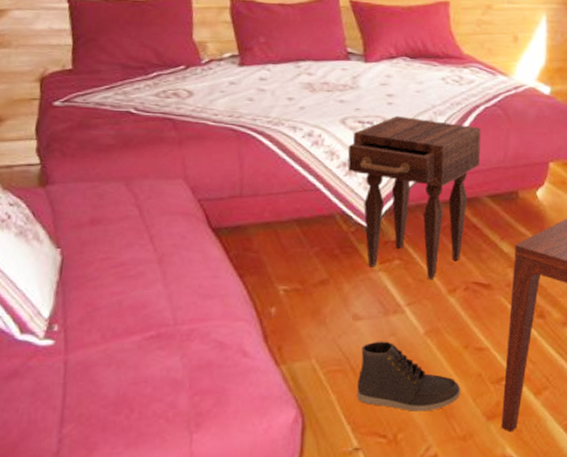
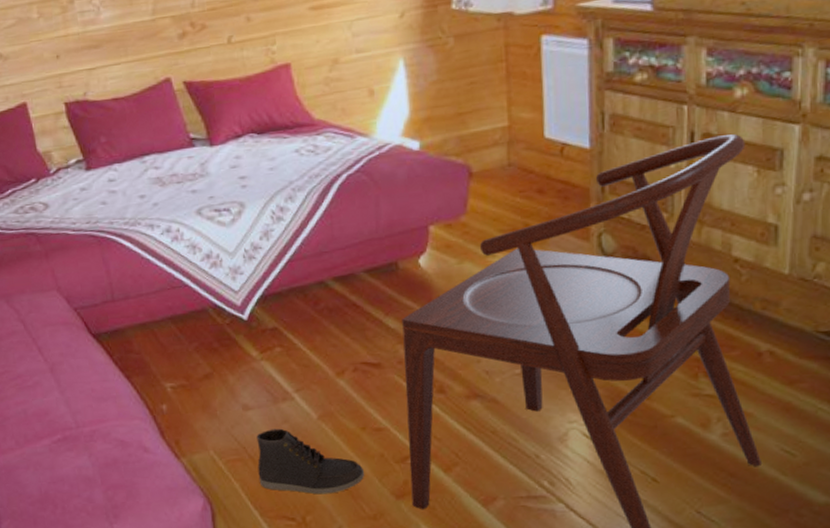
nightstand: present [347,115,482,279] -> none [208,197,351,363]

